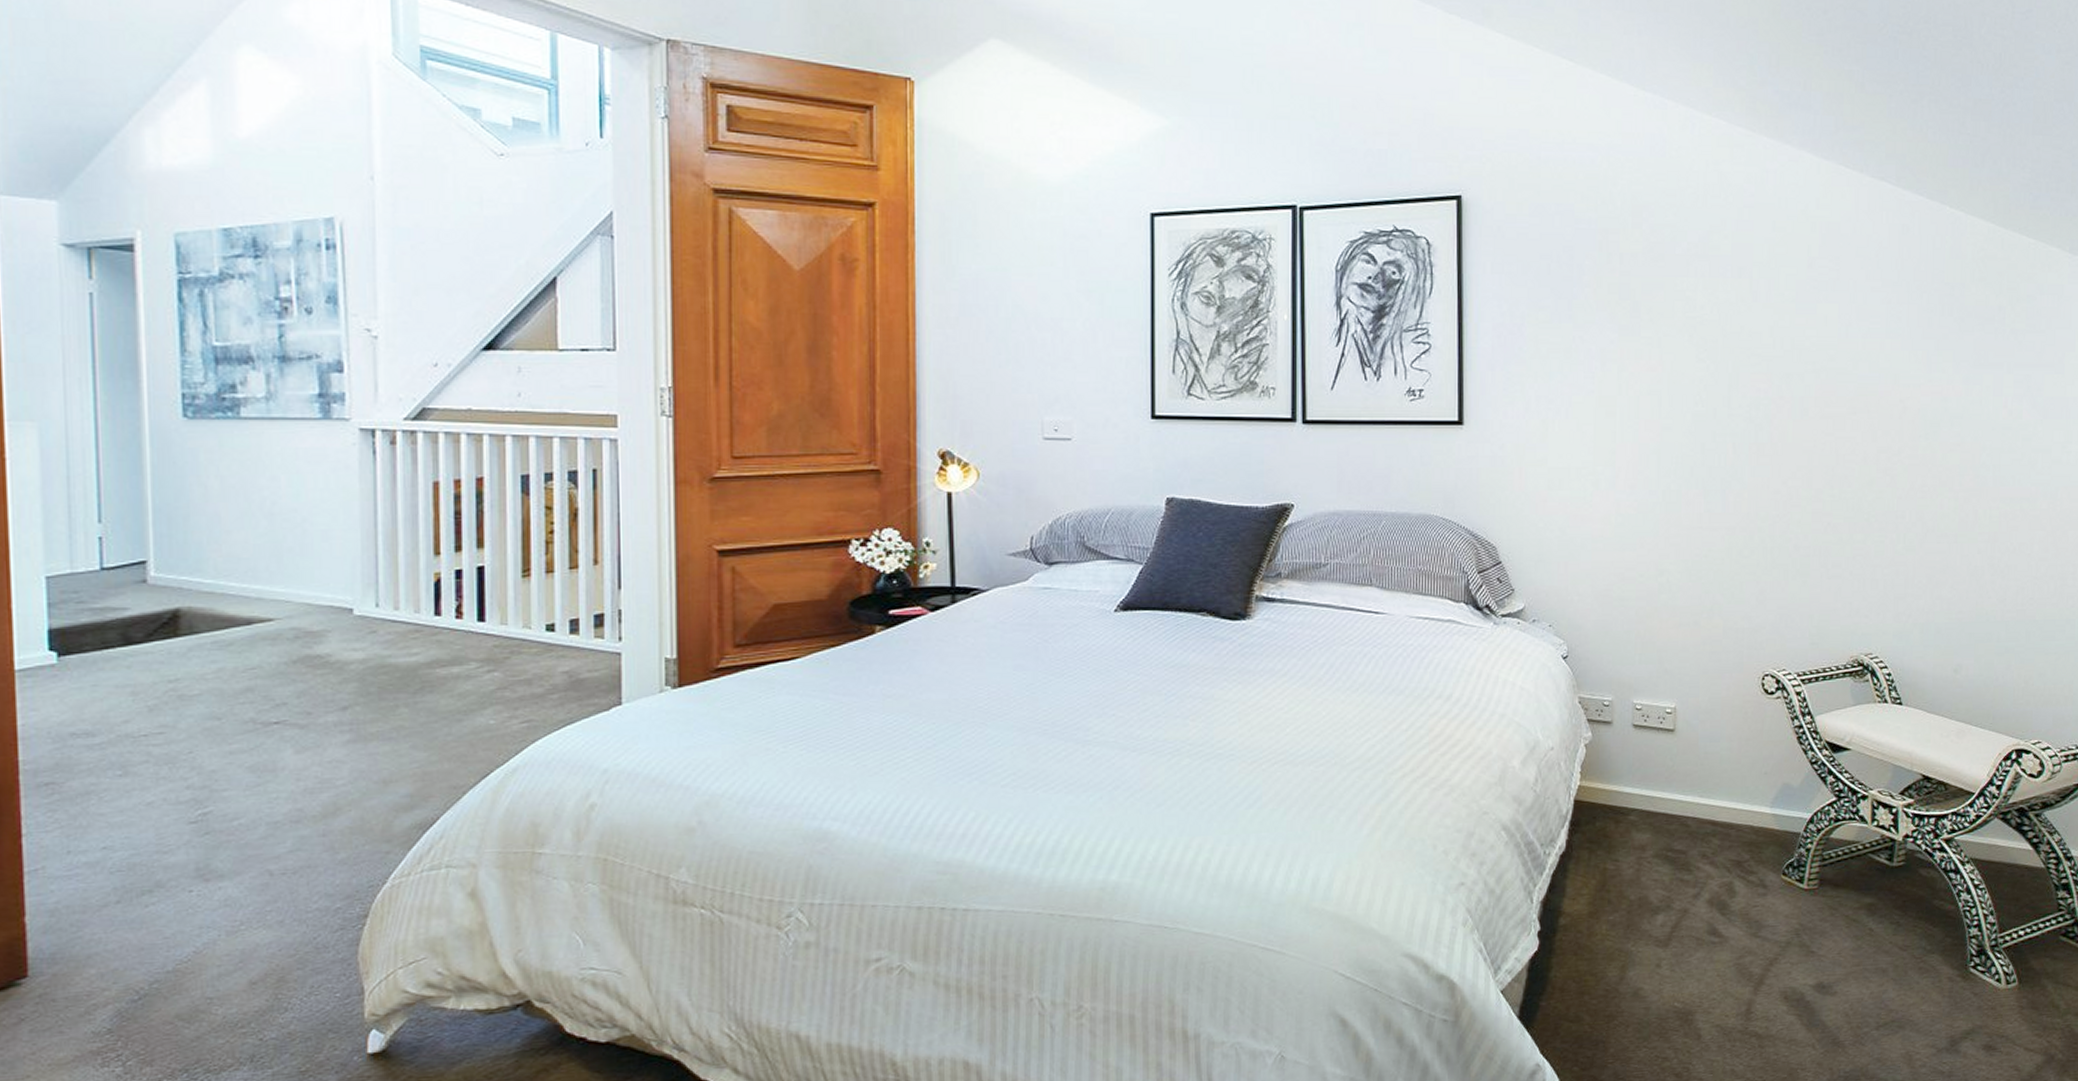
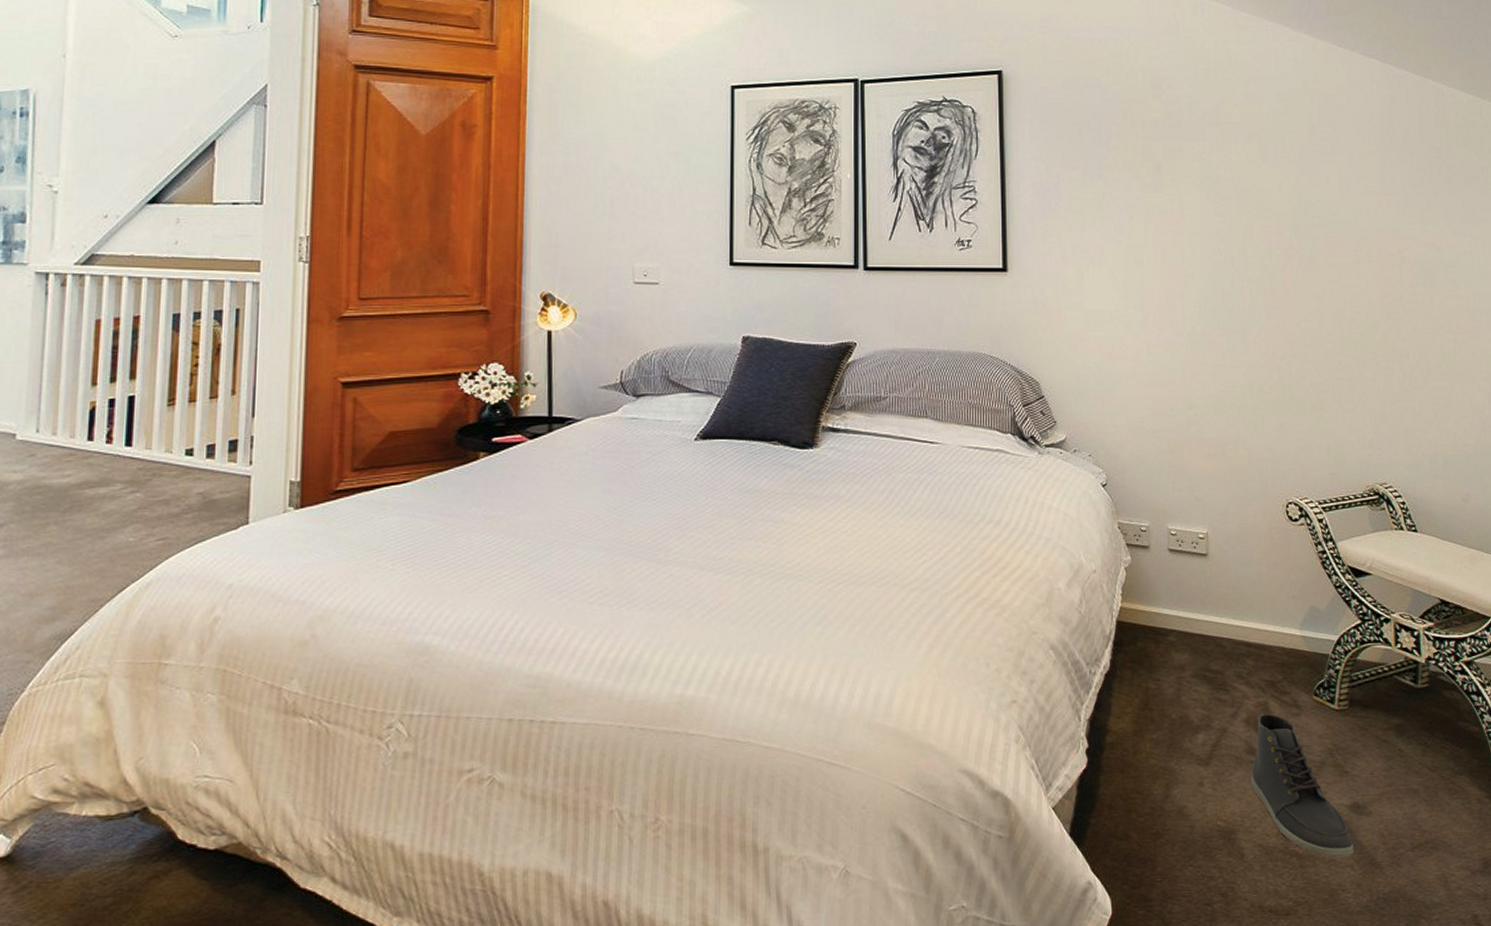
sneaker: none [1711,893,1817,1037] -> present [1251,713,1354,858]

